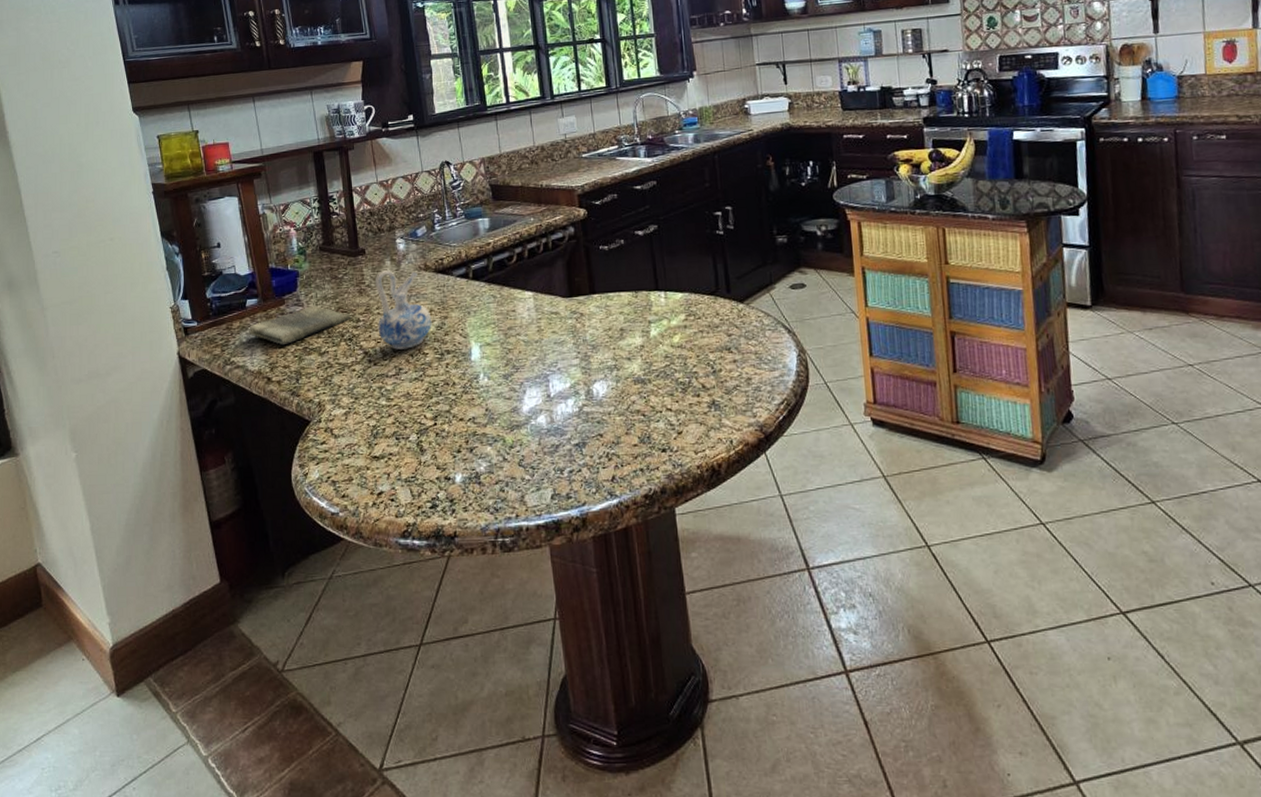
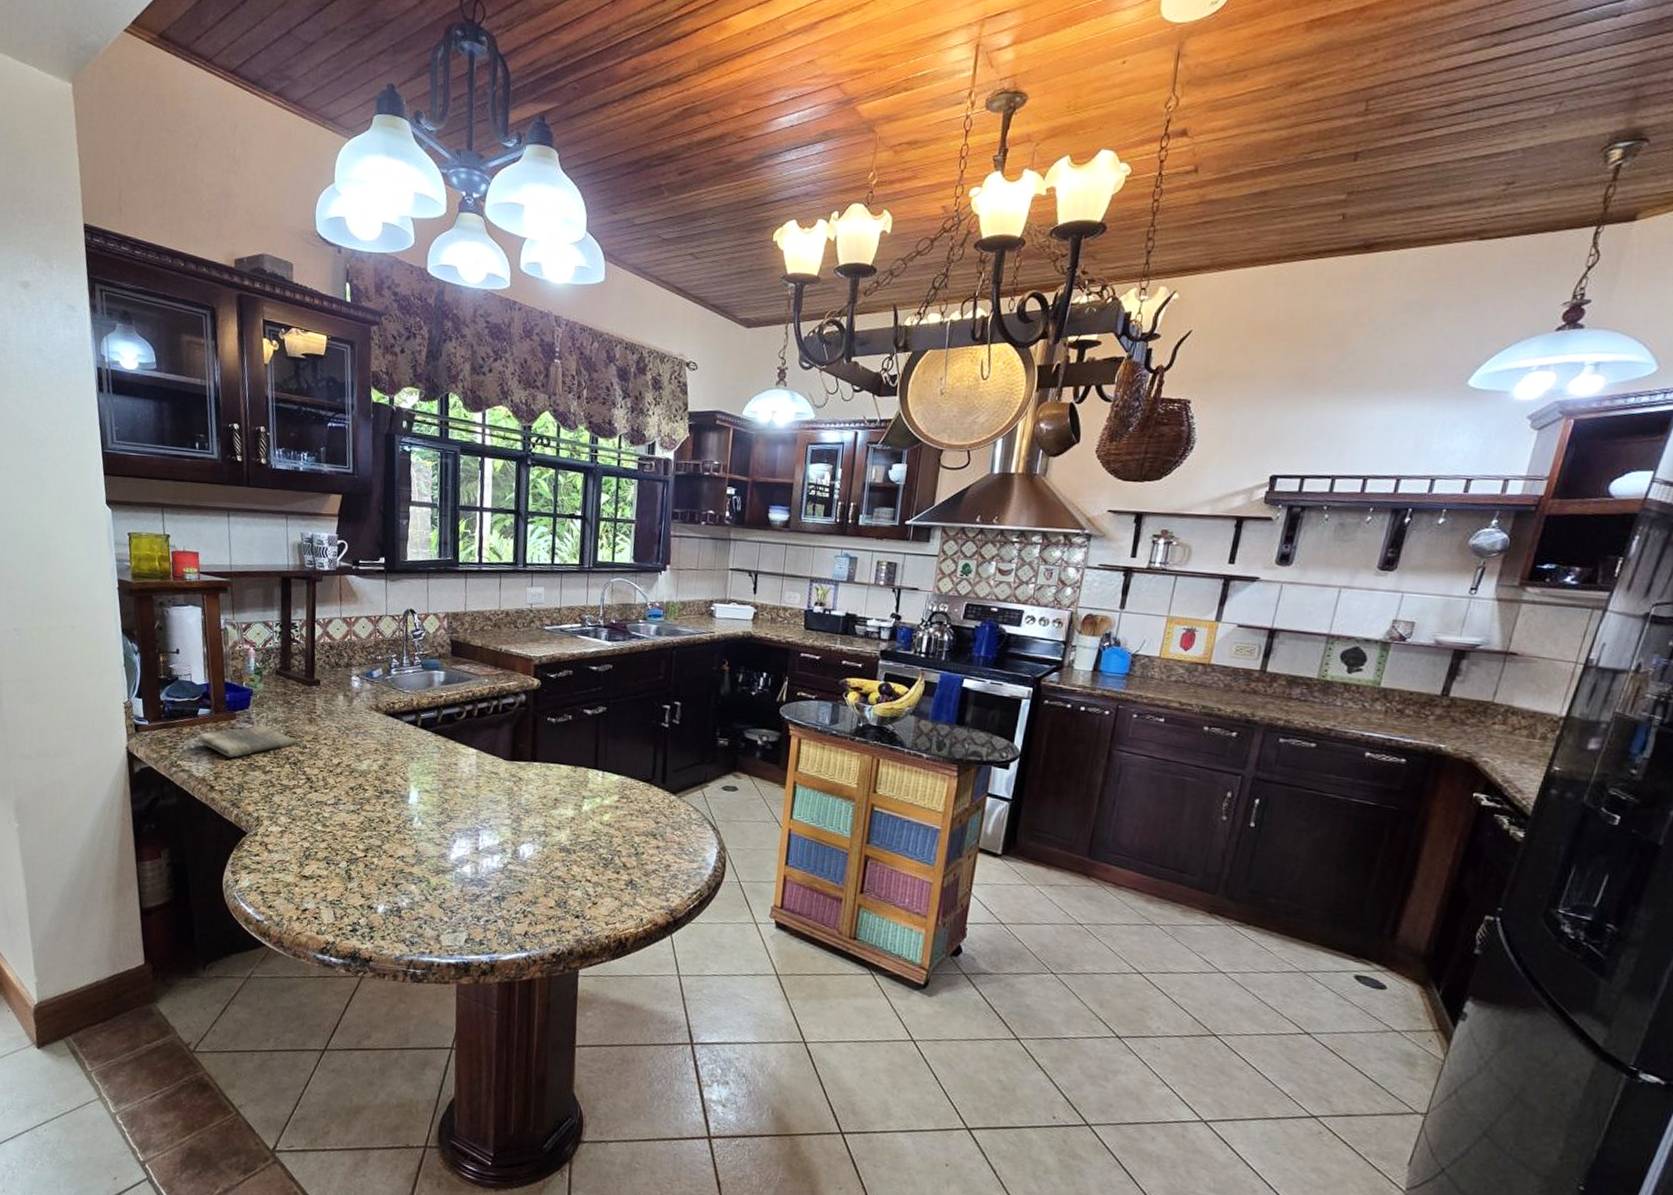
ceramic pitcher: present [375,270,432,350] -> none [322,704,376,782]

